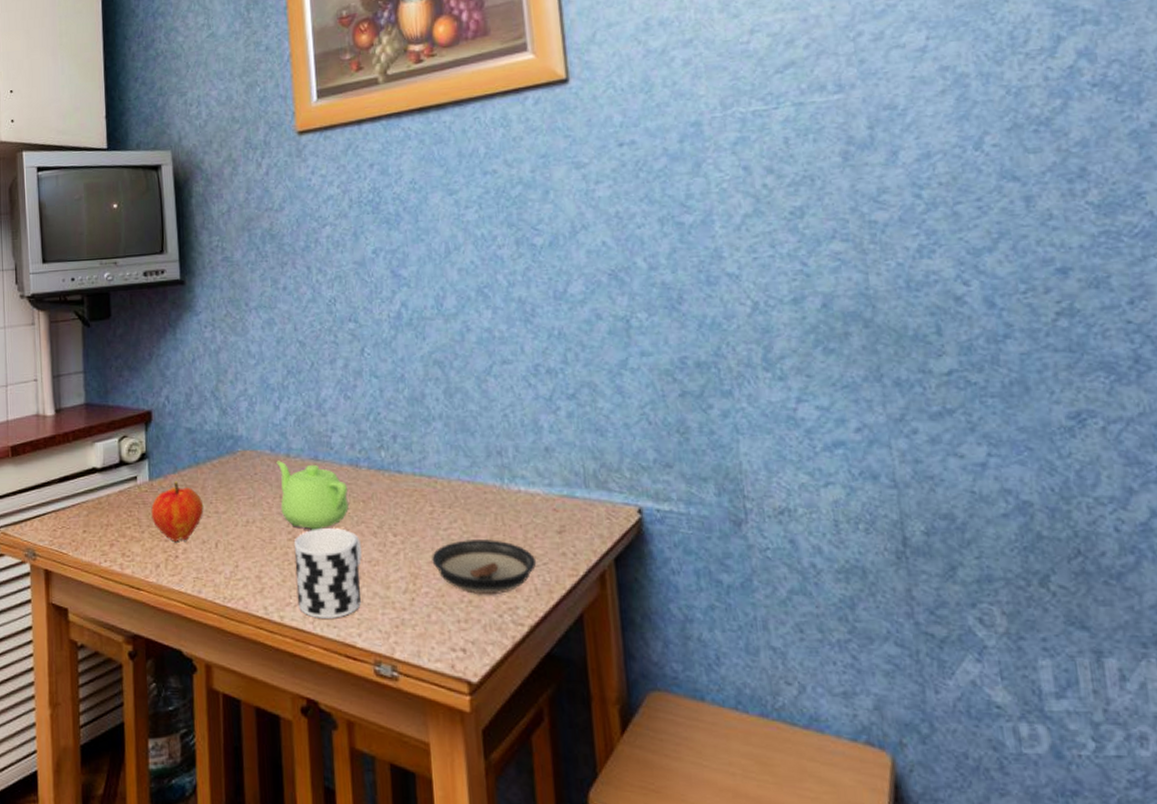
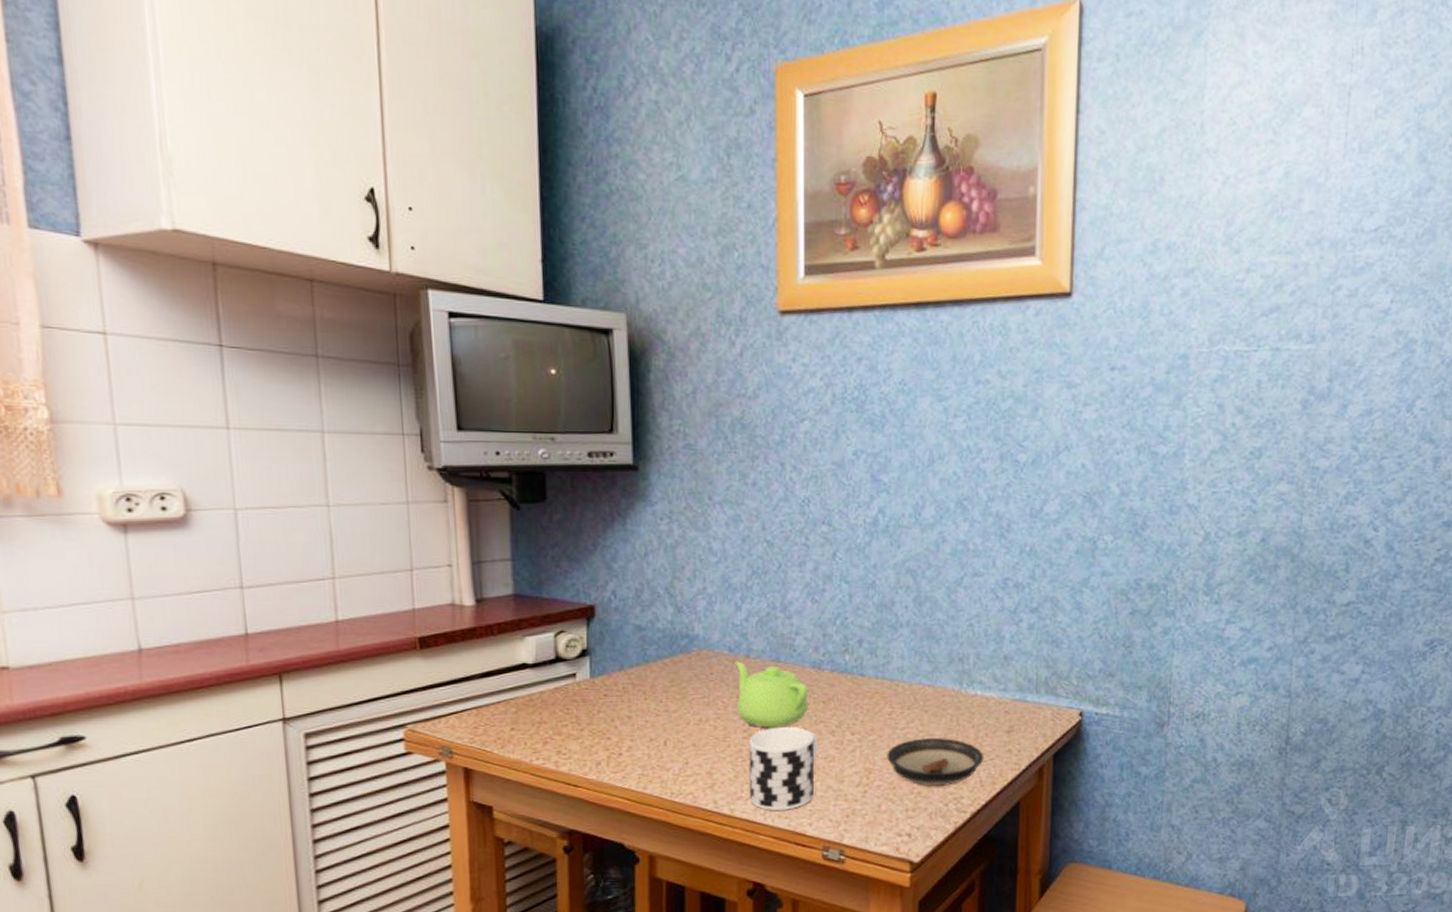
fruit: present [151,481,204,543] -> none [592,679,653,741]

